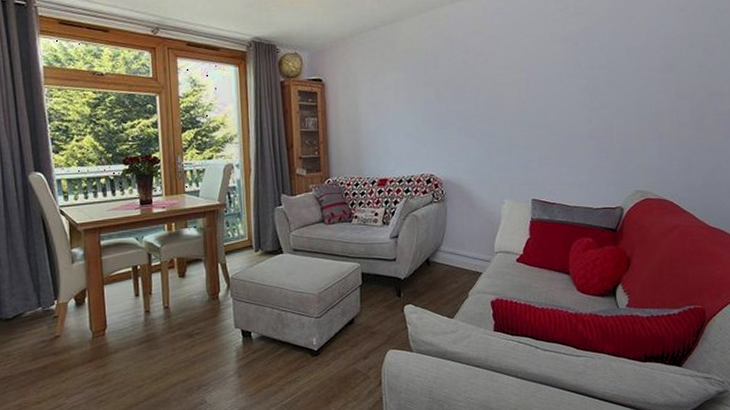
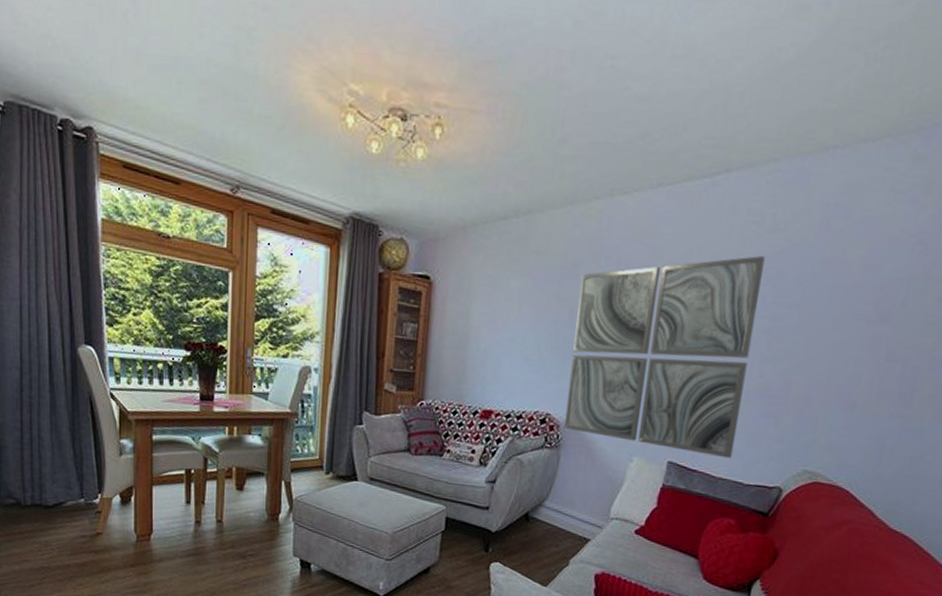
wall art: none [440,34,580,190] -> present [563,256,765,459]

